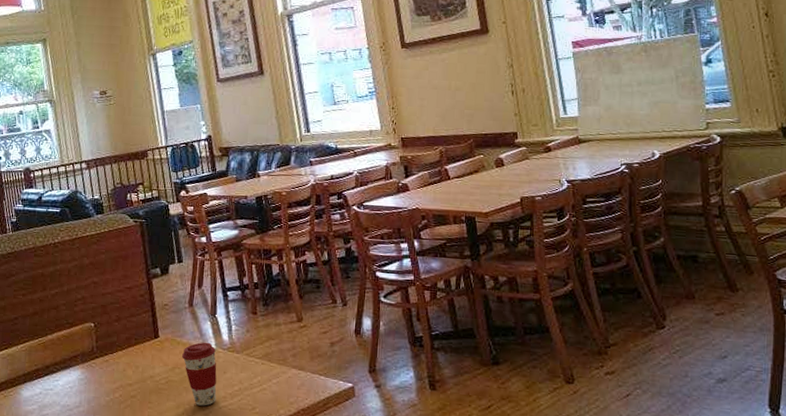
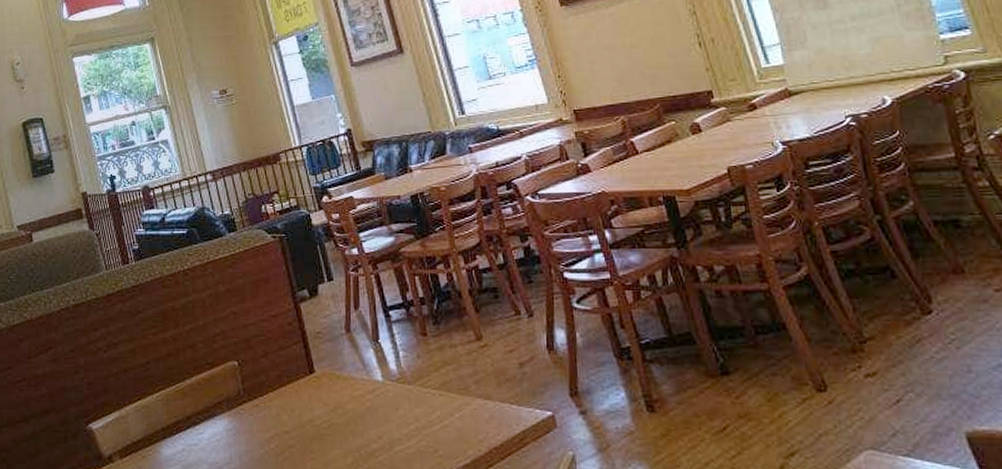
coffee cup: present [182,342,217,406] -> none [344,374,390,452]

